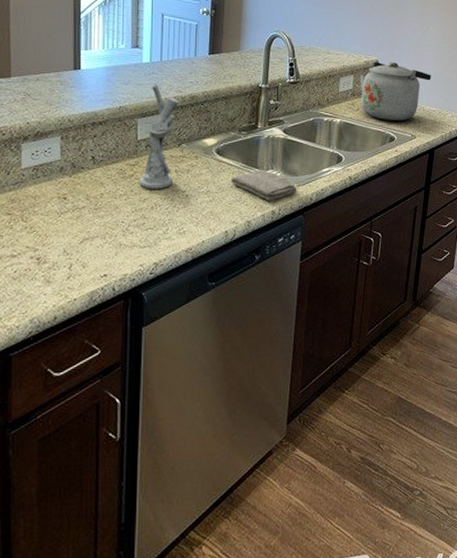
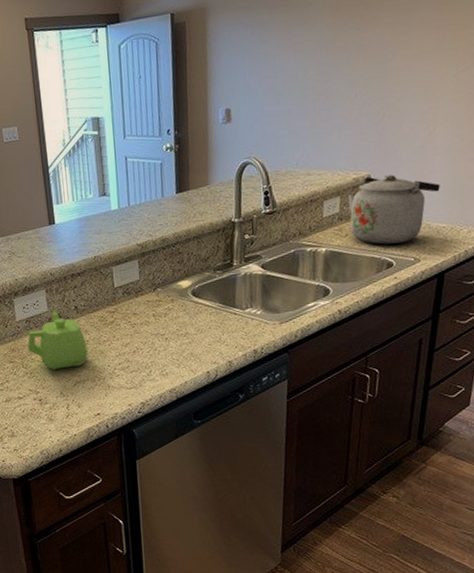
teapot: none [31,159,101,225] -> present [27,310,88,370]
utensil holder: present [140,84,180,189] -> none [120,230,151,334]
washcloth: present [231,169,297,201] -> none [209,308,280,340]

